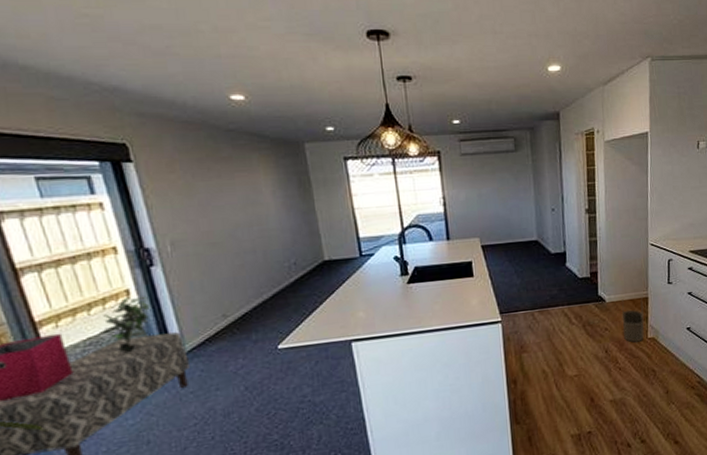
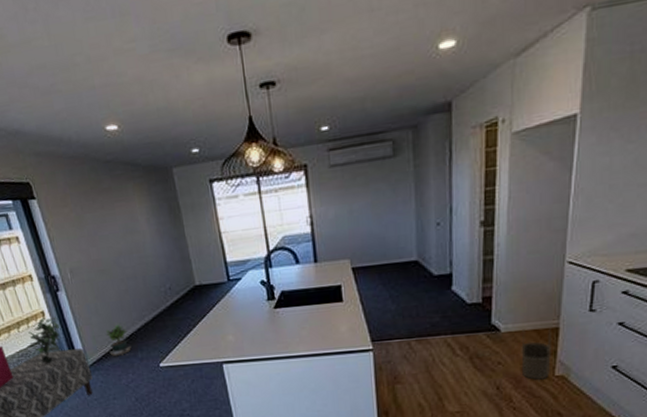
potted plant: none [212,302,244,339] -> present [105,324,132,356]

